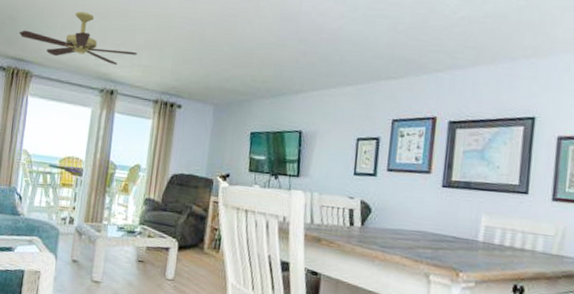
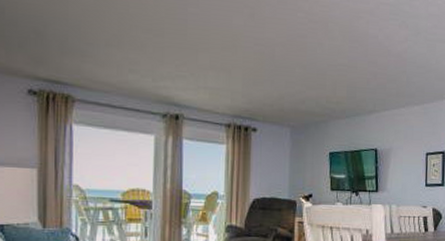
ceiling fan: present [19,11,137,65] -> none [49,26,202,87]

